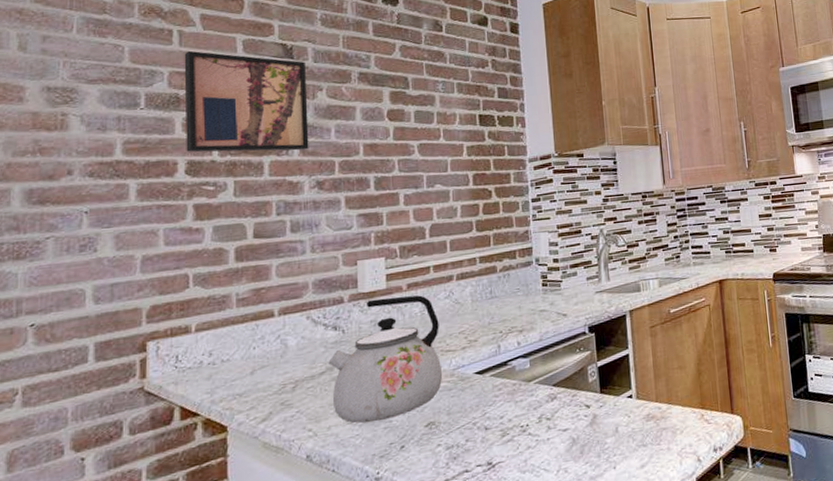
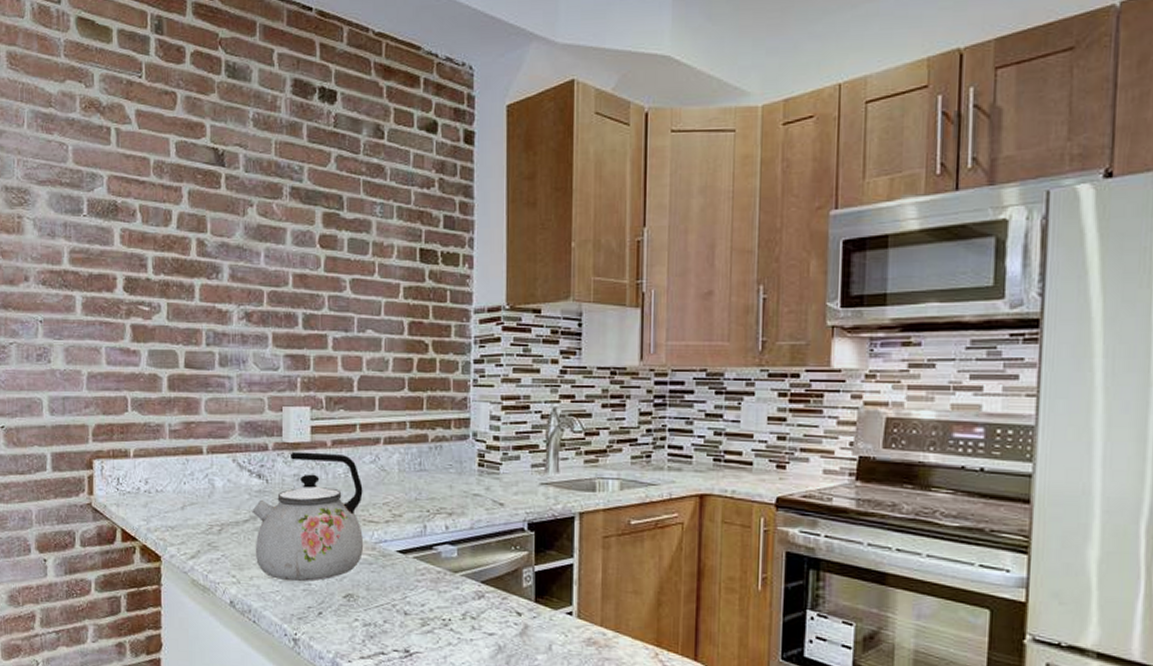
wall art: present [184,50,309,153] -> none [121,152,238,275]

